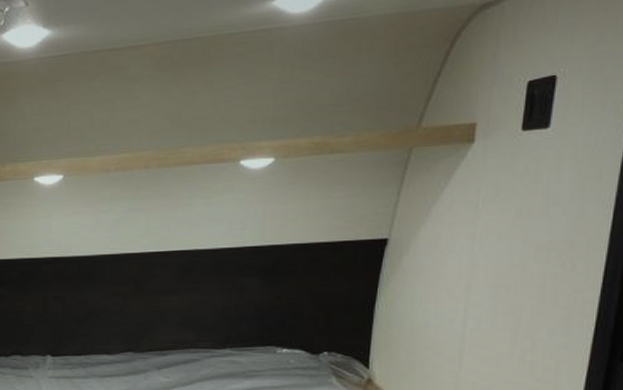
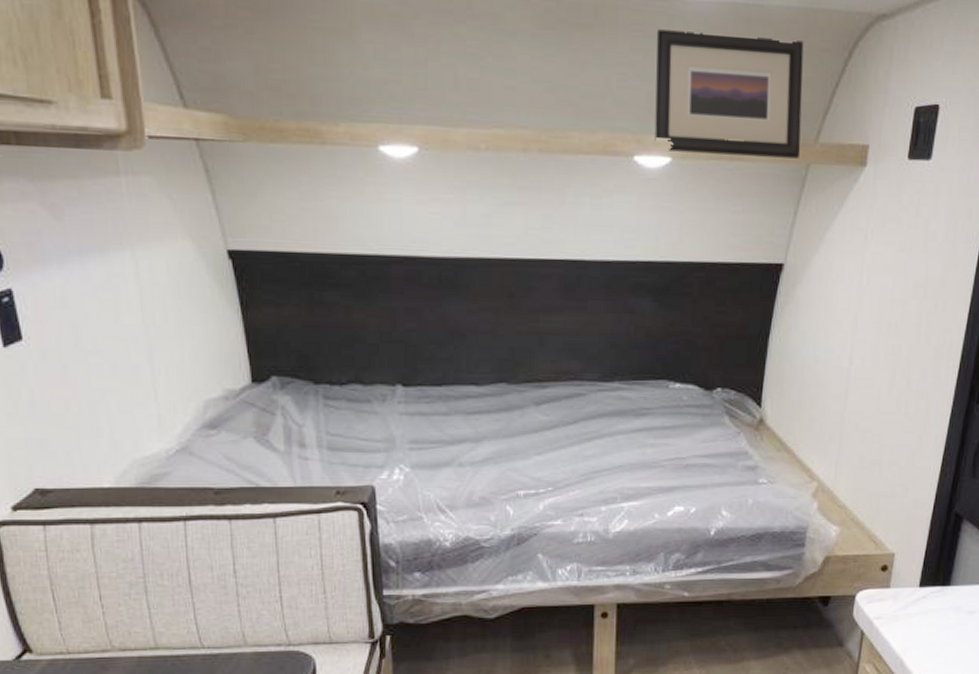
picture frame: none [258,41,403,153] -> present [654,29,804,159]

